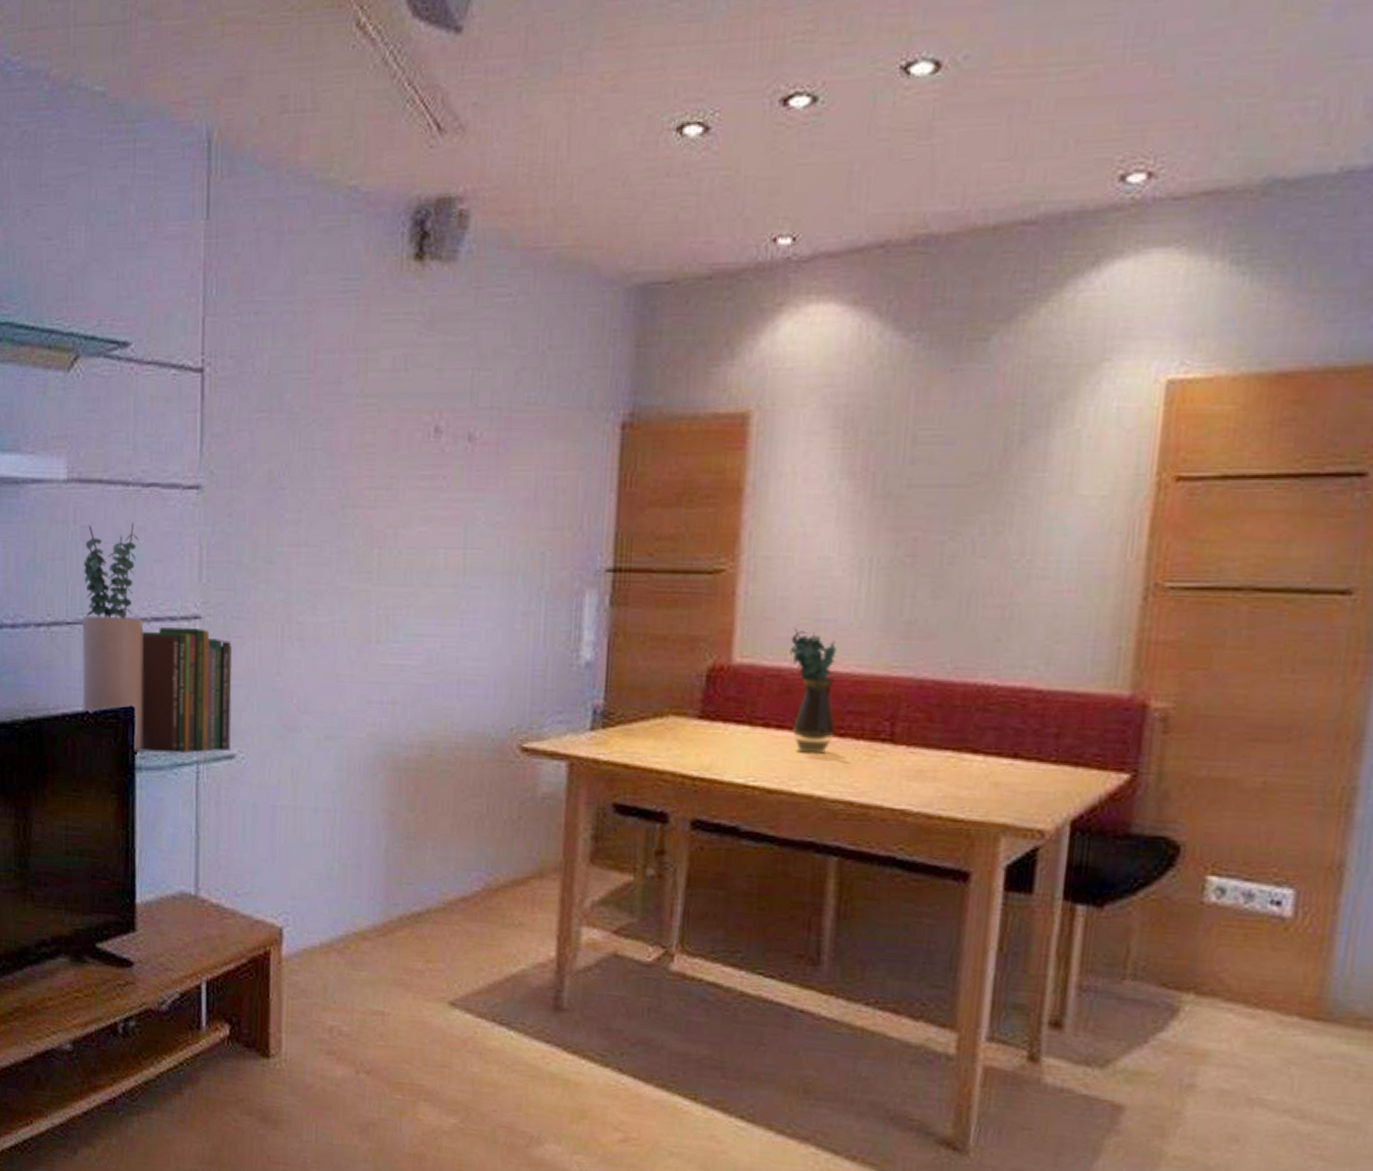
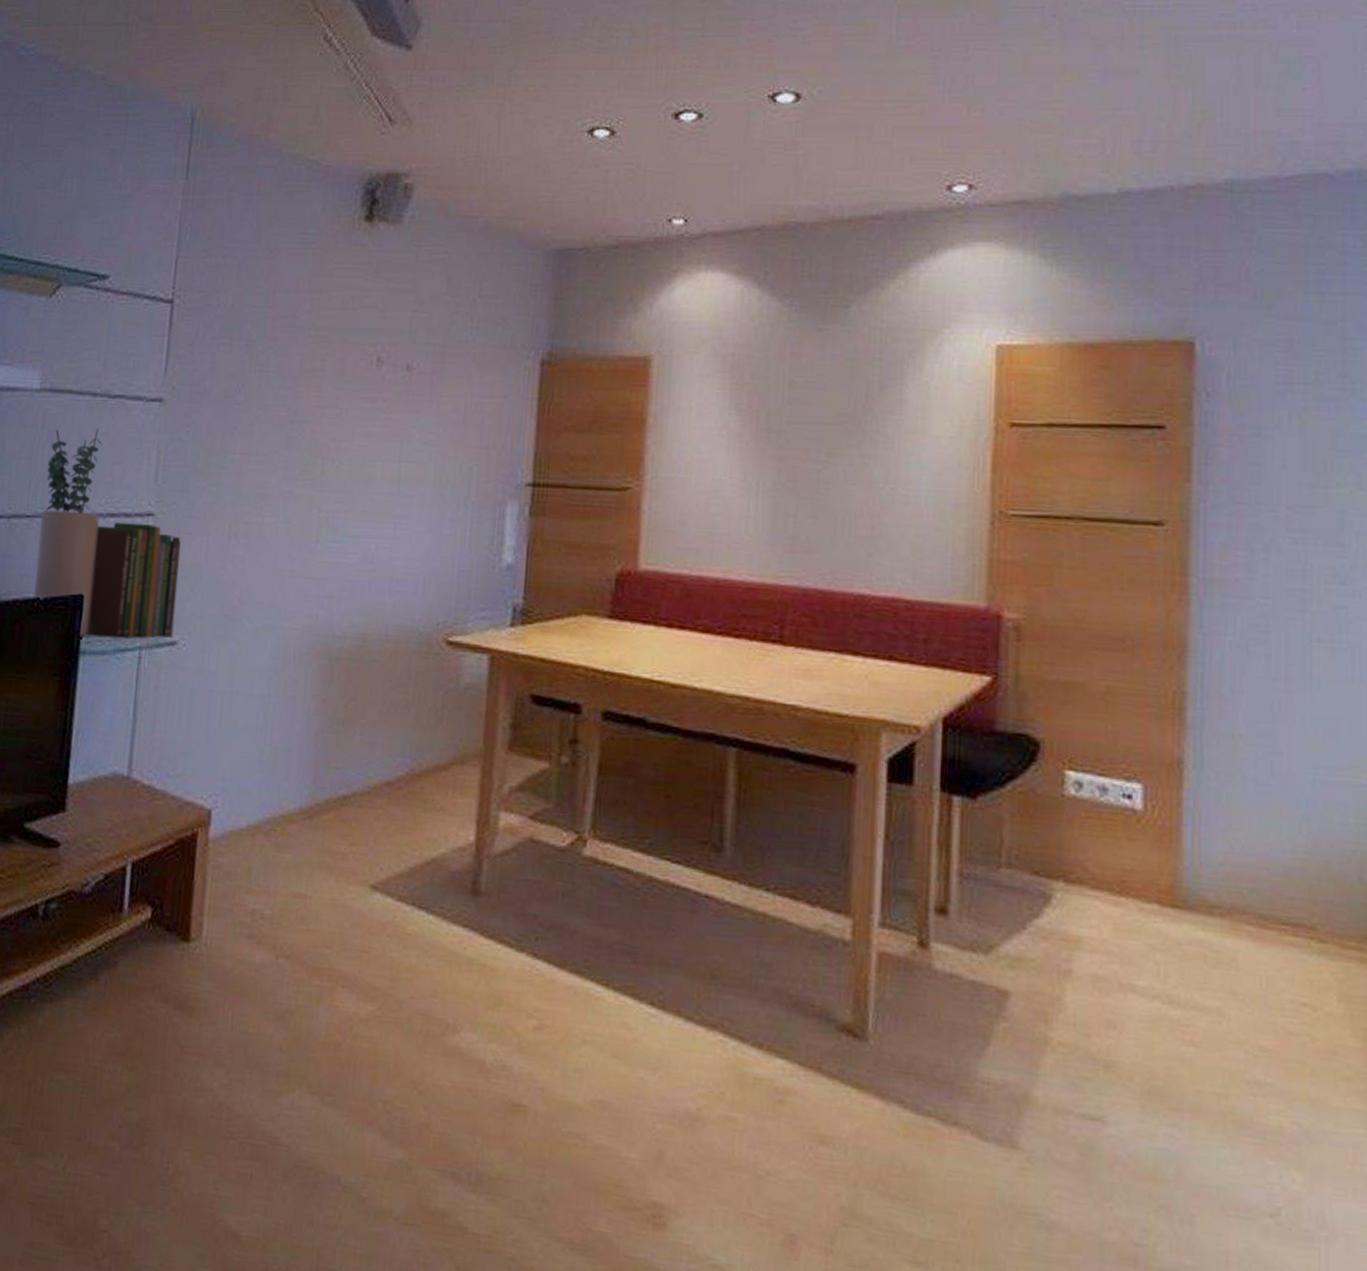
vase: present [789,627,837,754] -> none [689,539,732,653]

